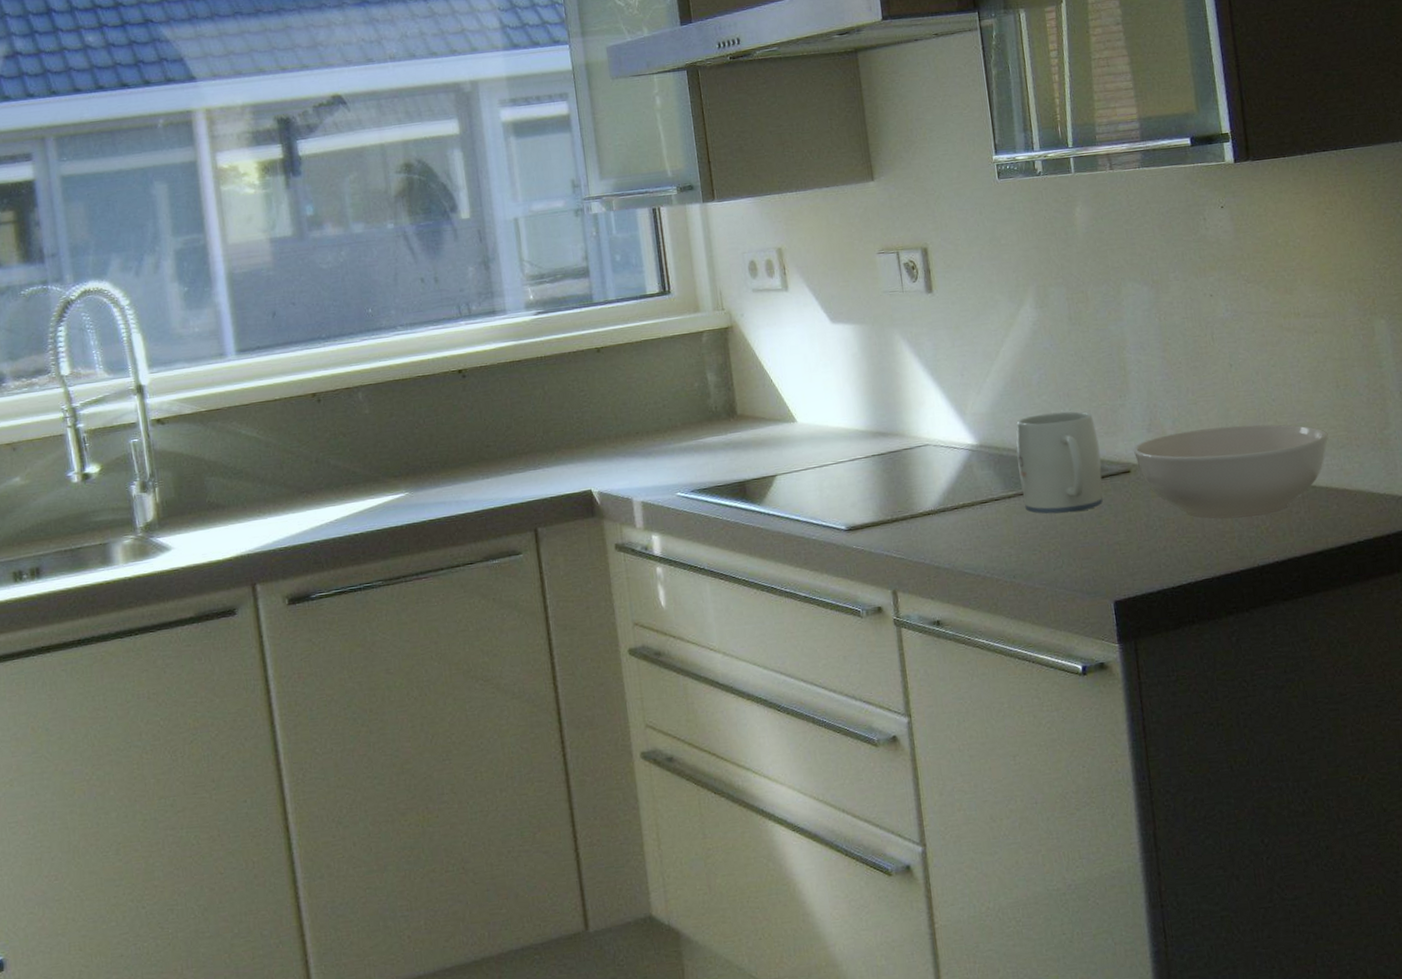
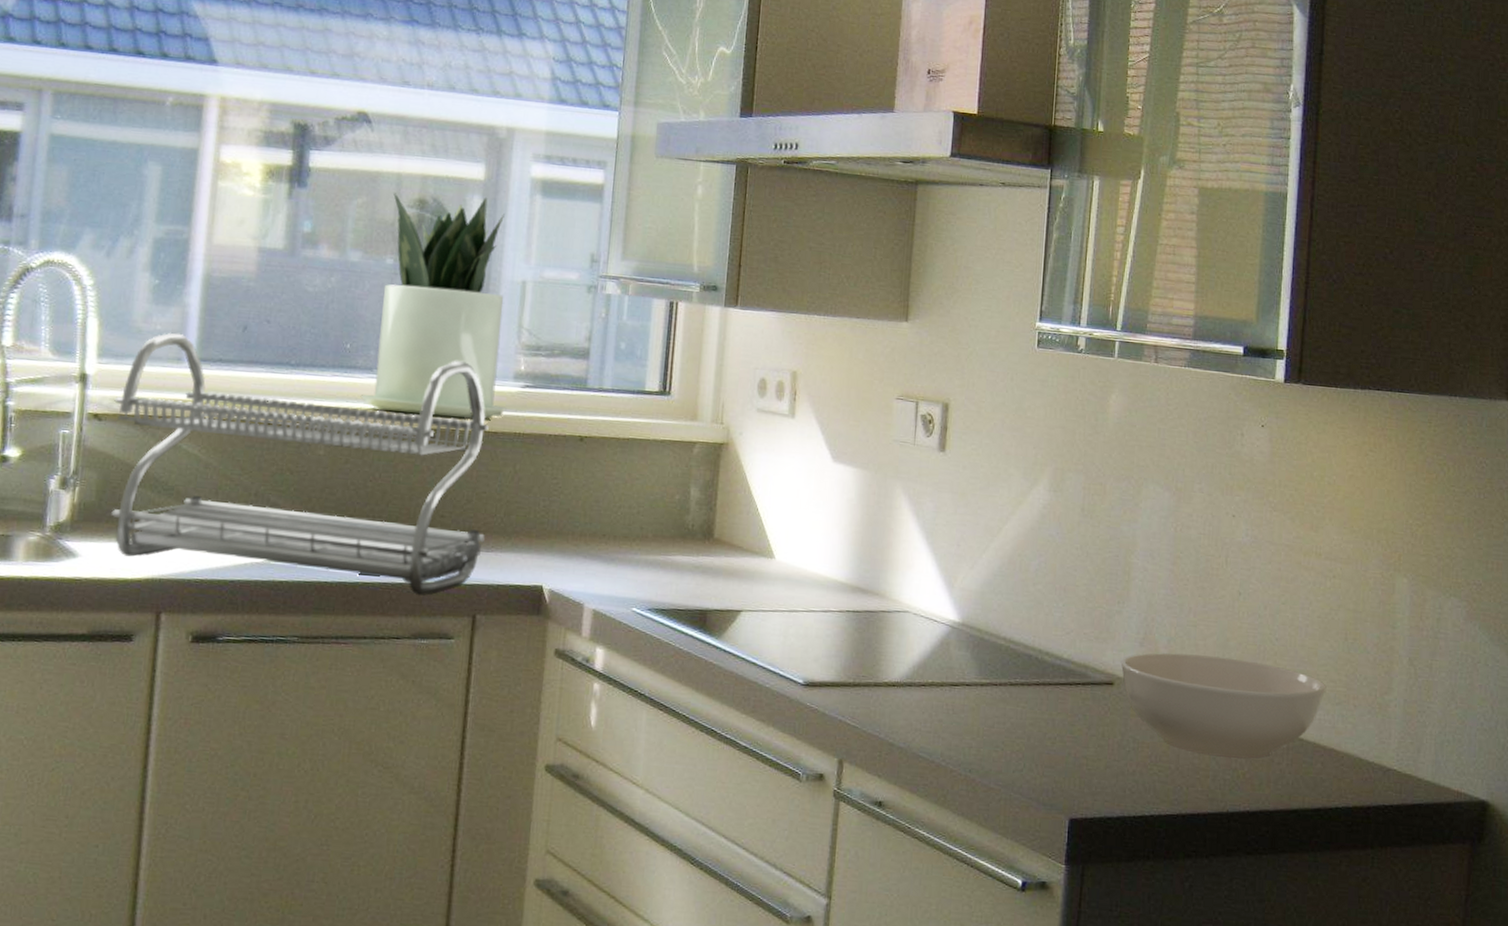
dish rack: none [170,303,530,541] -> present [111,332,489,596]
planter: none [381,149,525,363] -> present [360,193,507,419]
mug: present [1016,411,1103,514] -> none [995,603,1087,716]

